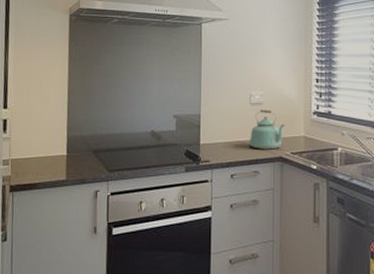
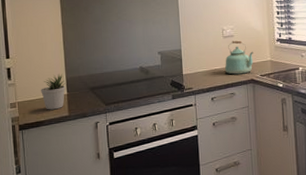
potted plant: none [38,131,66,172] -> present [41,74,66,110]

